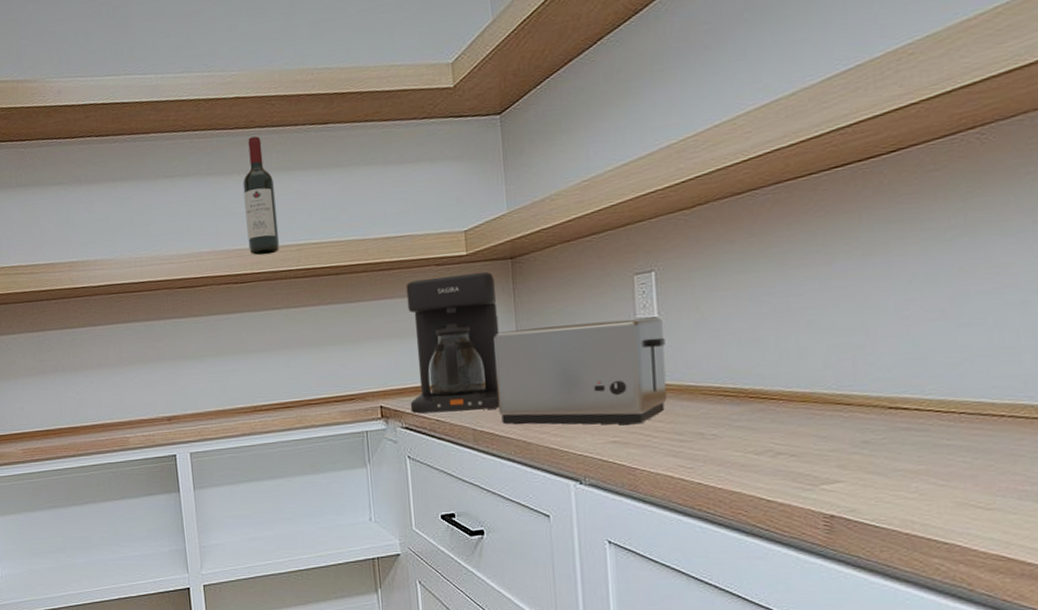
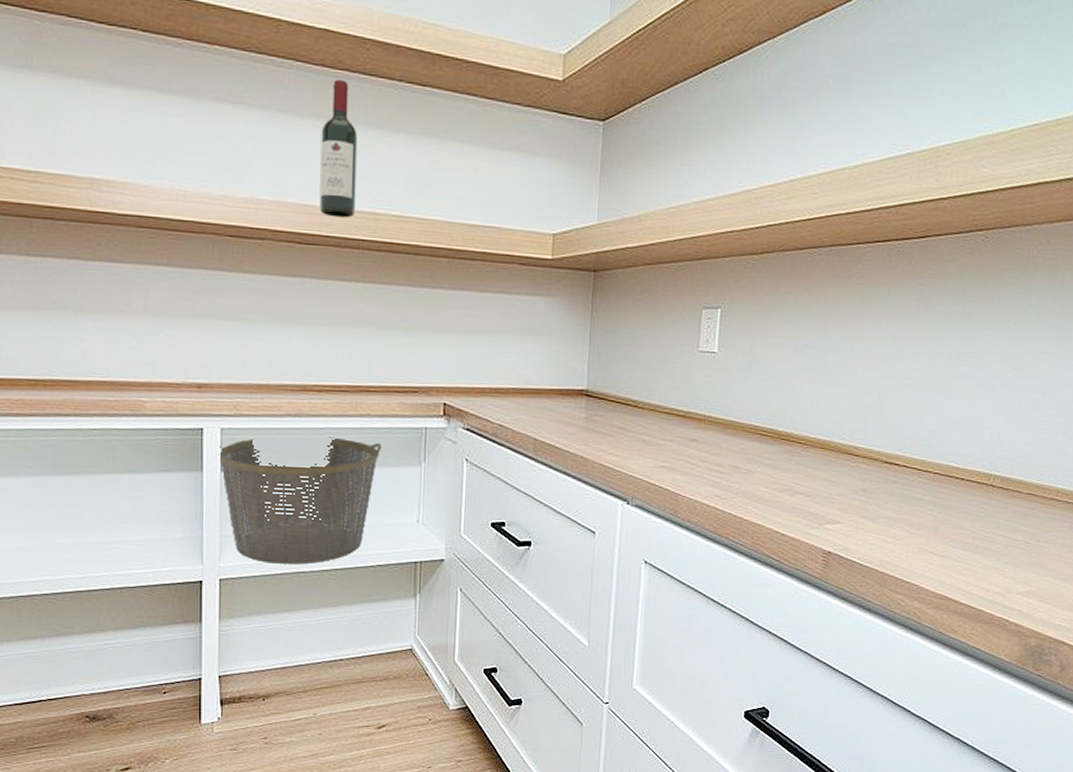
basket: none [190,450,329,569] -> present [218,438,382,565]
coffee maker: present [406,271,500,414] -> none [475,276,576,422]
toaster: present [492,316,667,426] -> none [561,344,721,452]

